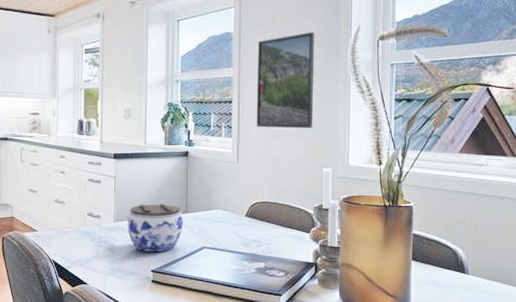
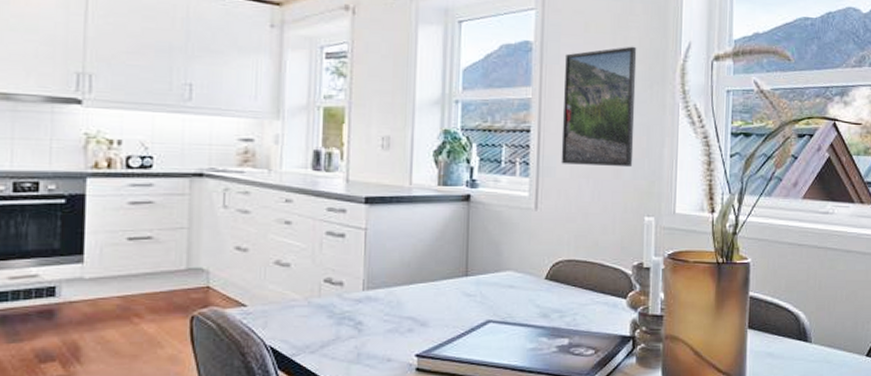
jar: present [127,204,183,253] -> none [381,265,461,331]

